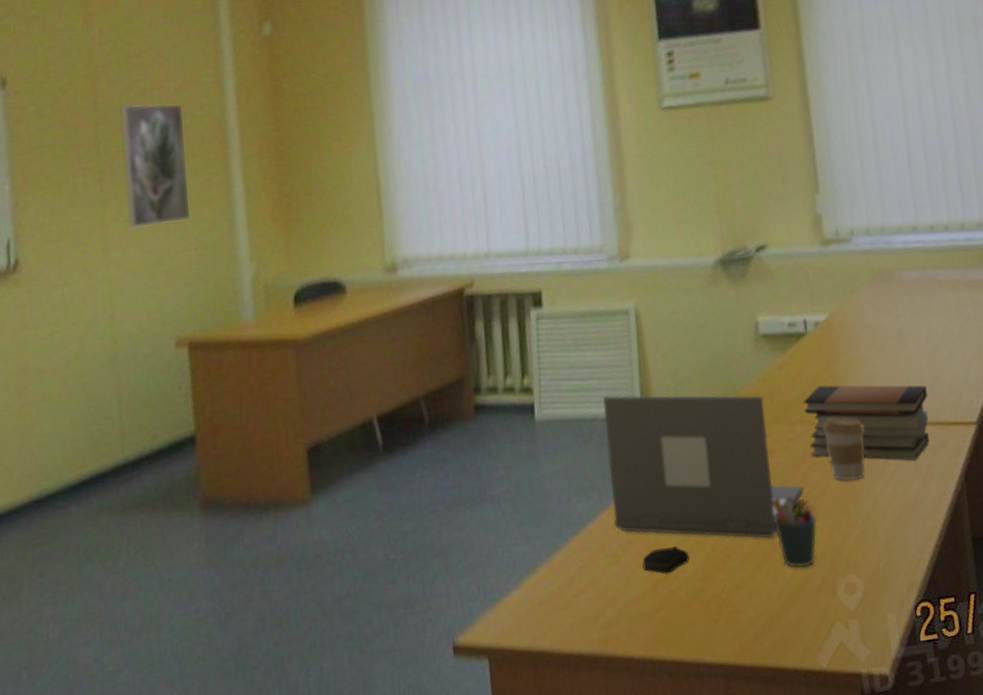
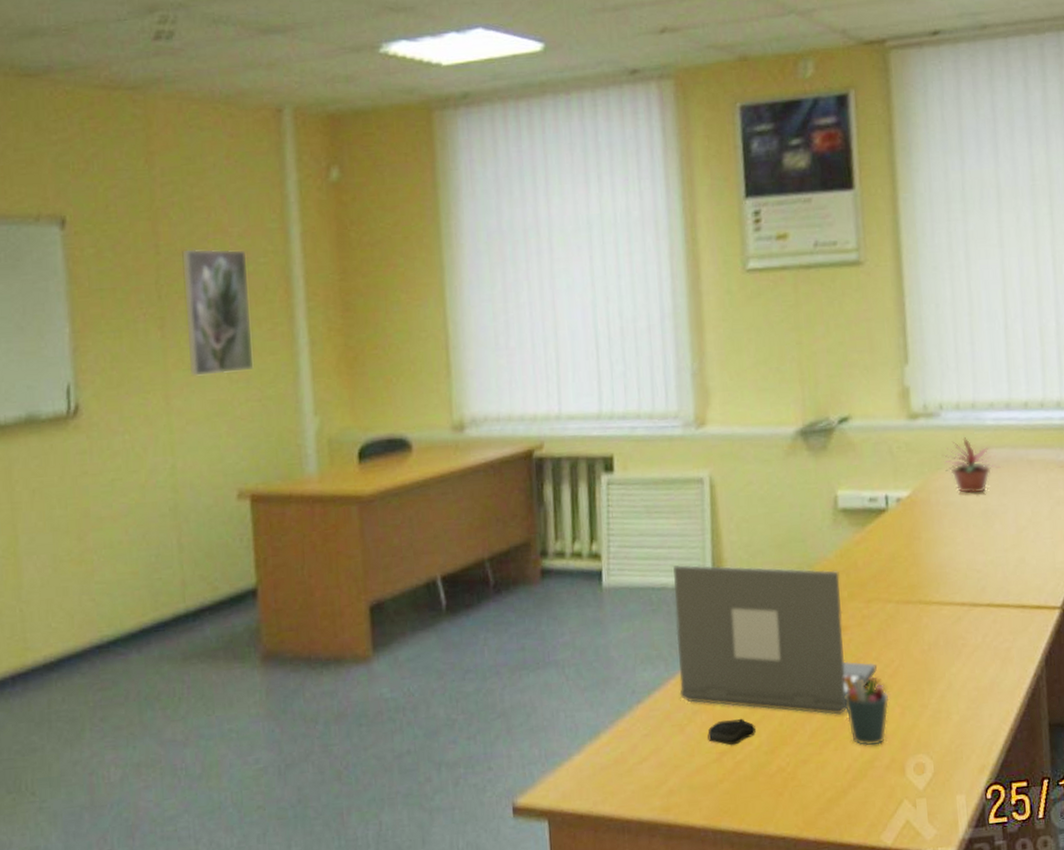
book stack: present [803,385,930,461] -> none [880,563,1011,643]
coffee cup: present [823,417,866,481] -> none [900,596,944,661]
potted plant: none [856,261,914,316] -> present [943,437,1003,494]

